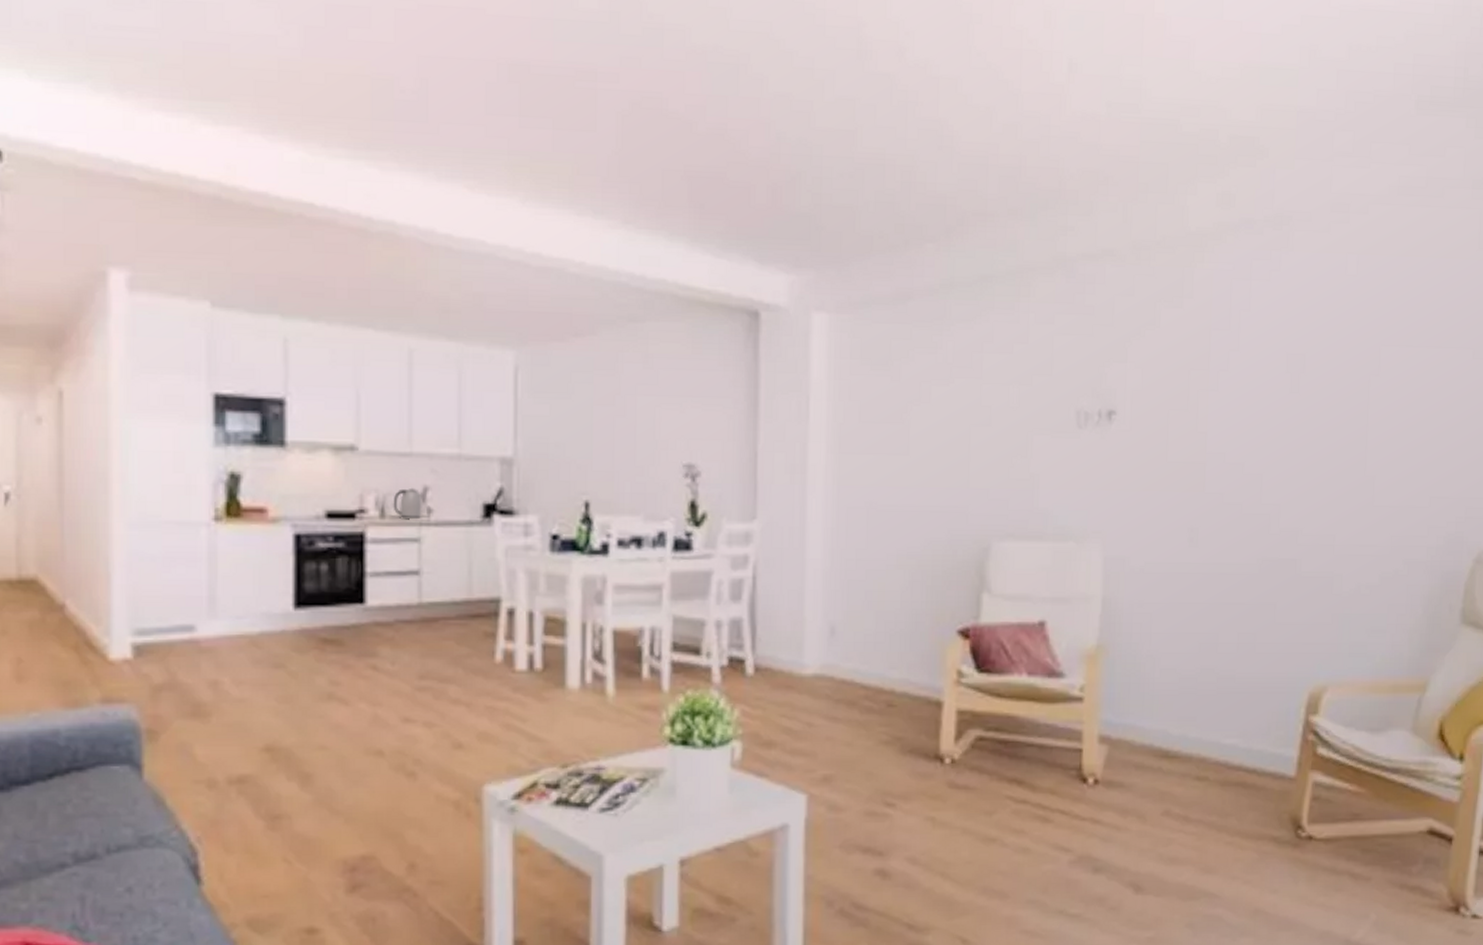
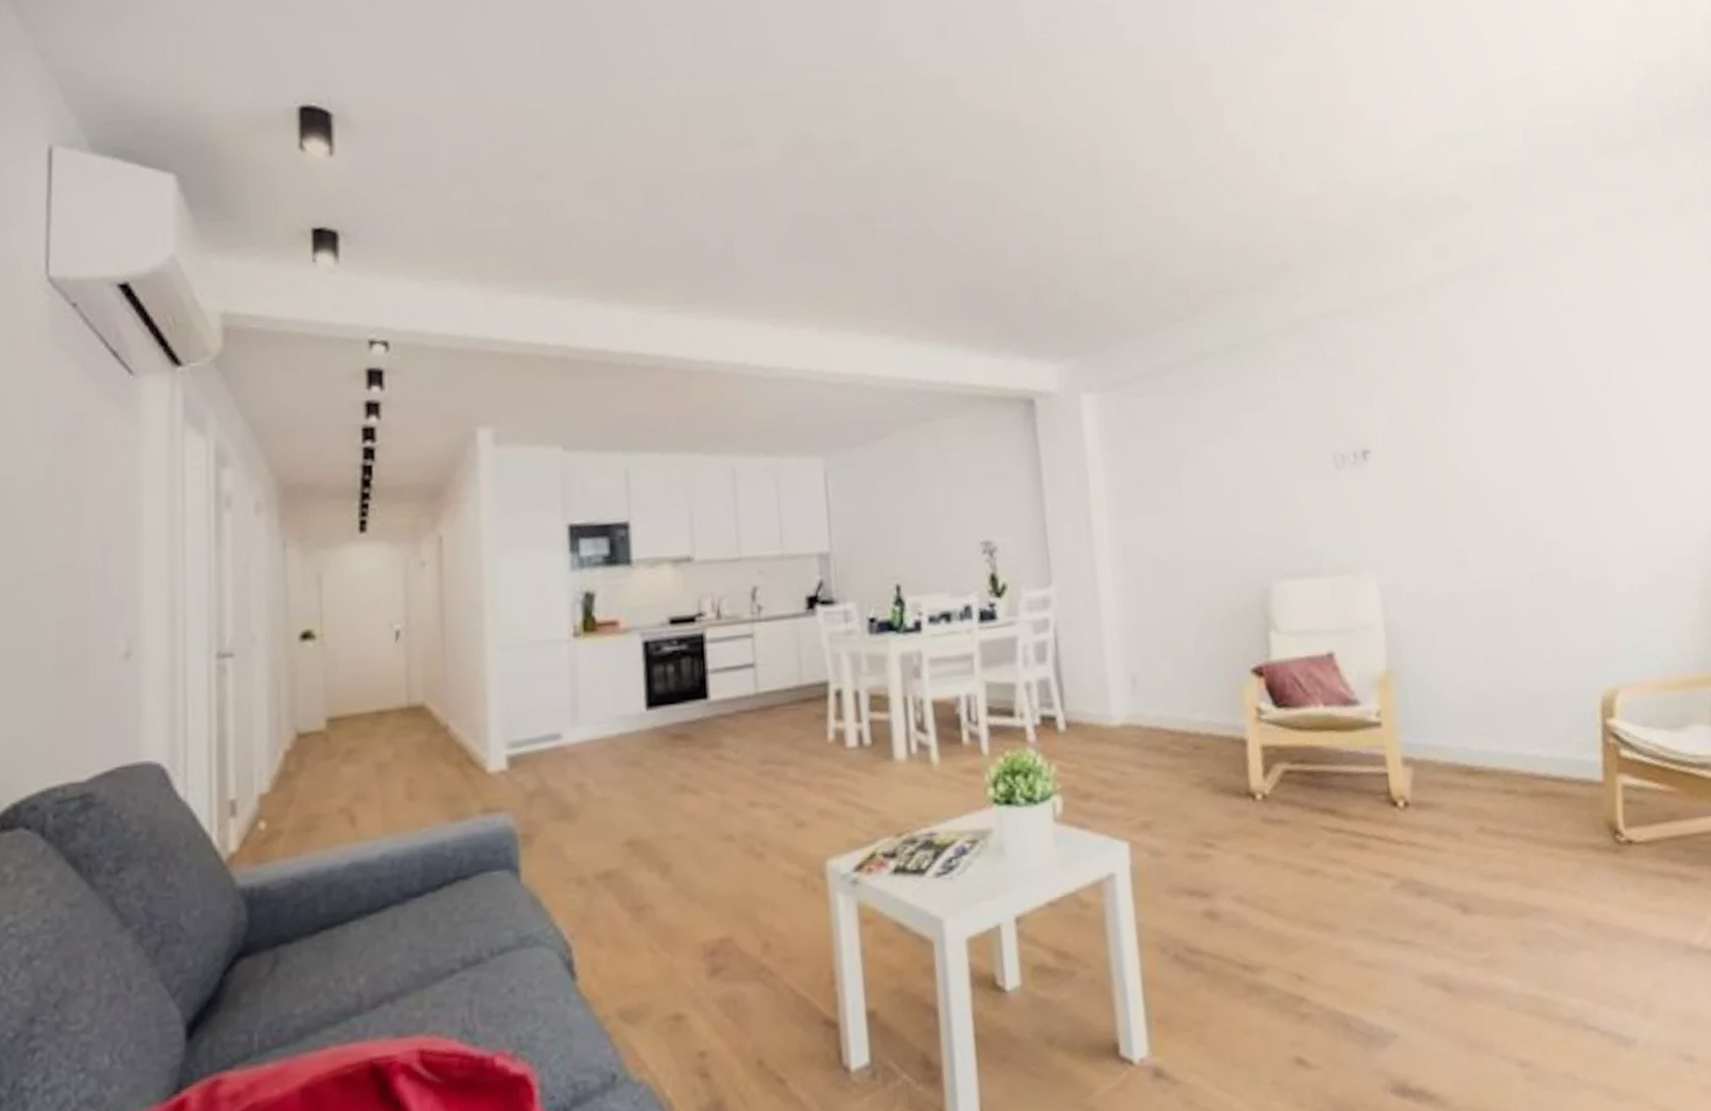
kettle: present [393,487,422,520] -> none [727,589,753,619]

